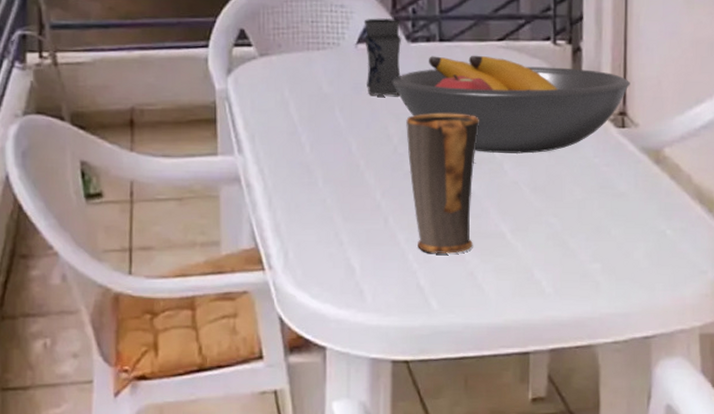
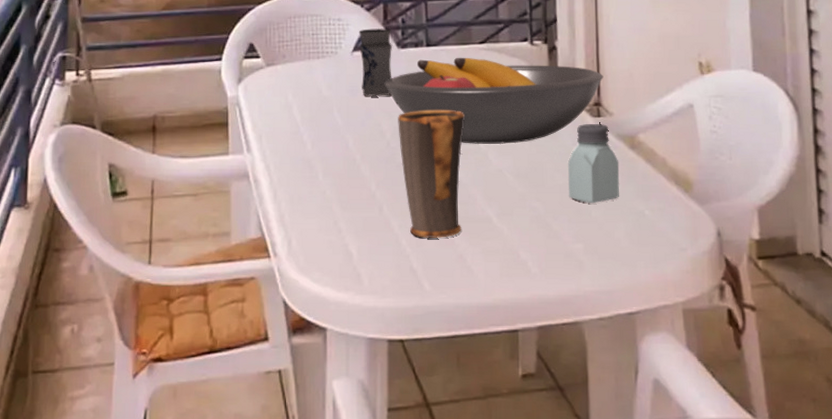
saltshaker: none [587,135,643,221] -> present [567,124,620,204]

